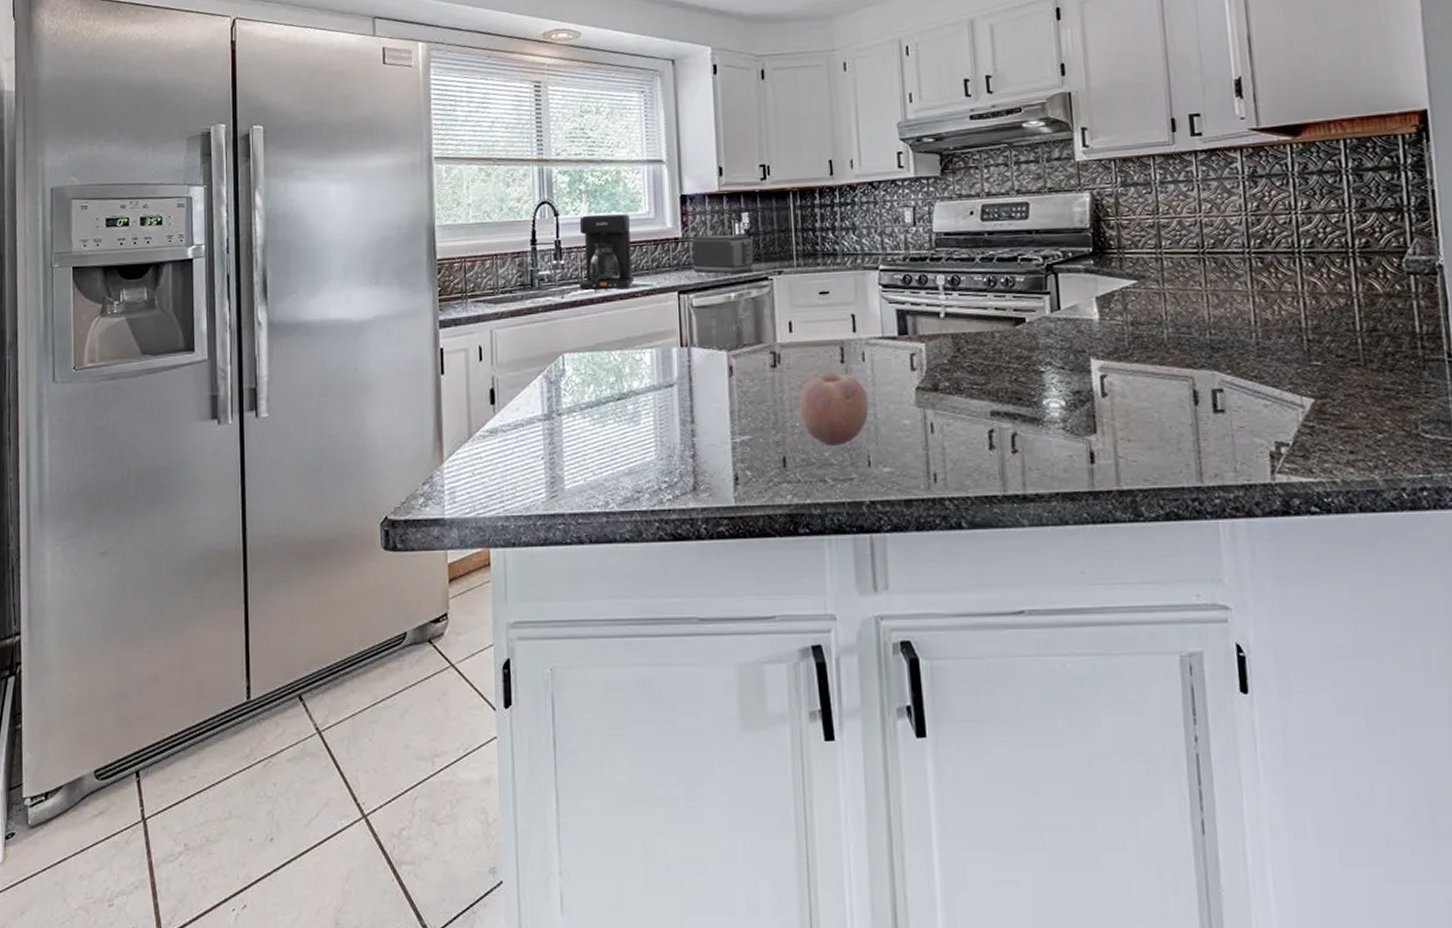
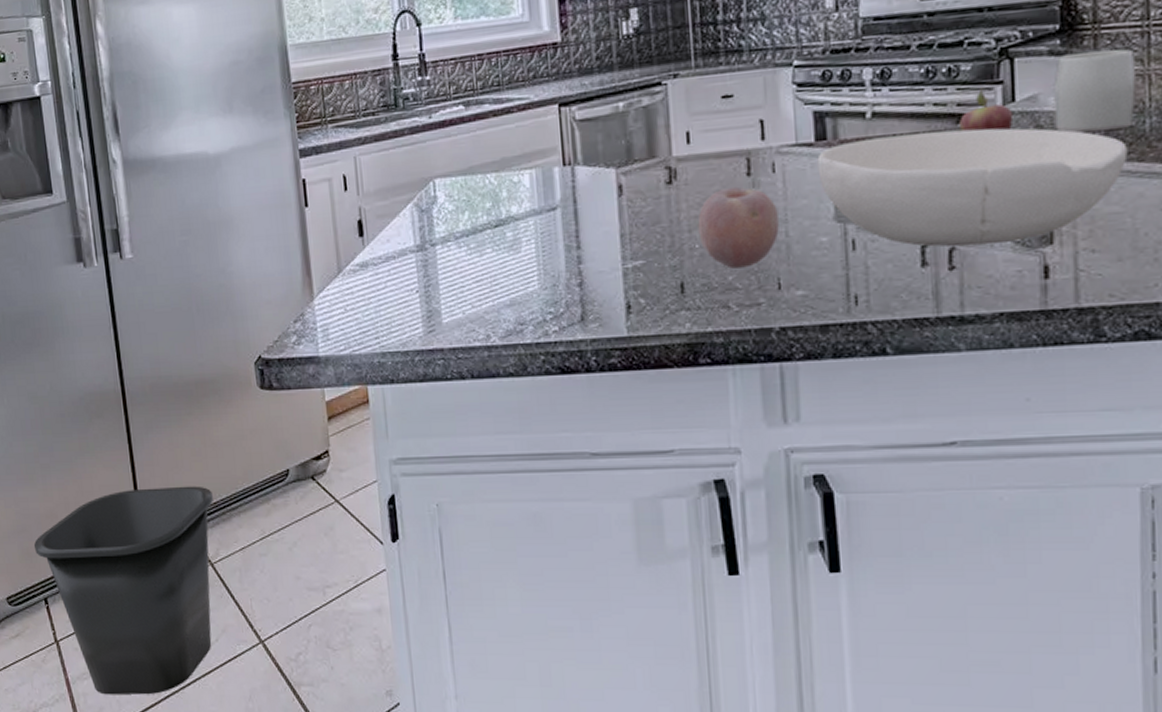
waste bin: none [131,649,327,880] -> present [33,486,213,695]
coffee maker: present [579,214,633,290] -> none [444,18,508,108]
toaster: present [692,234,754,274] -> none [572,34,645,82]
bowl: none [900,331,1152,433] -> present [817,128,1128,247]
fruit: none [1016,297,1060,334] -> present [959,88,1014,132]
mug: none [1090,270,1155,339] -> present [1053,49,1137,134]

